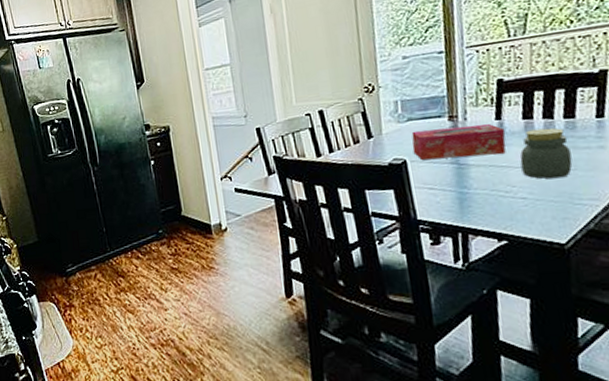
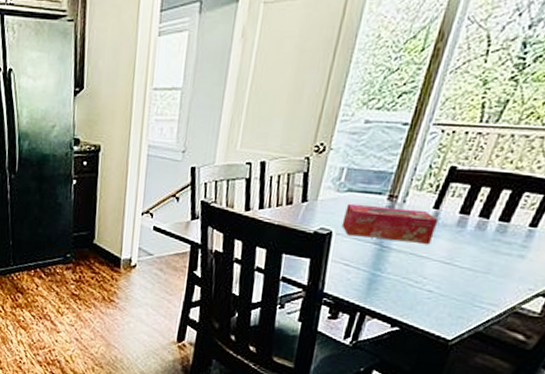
jar: present [520,128,573,179] -> none [438,225,494,279]

